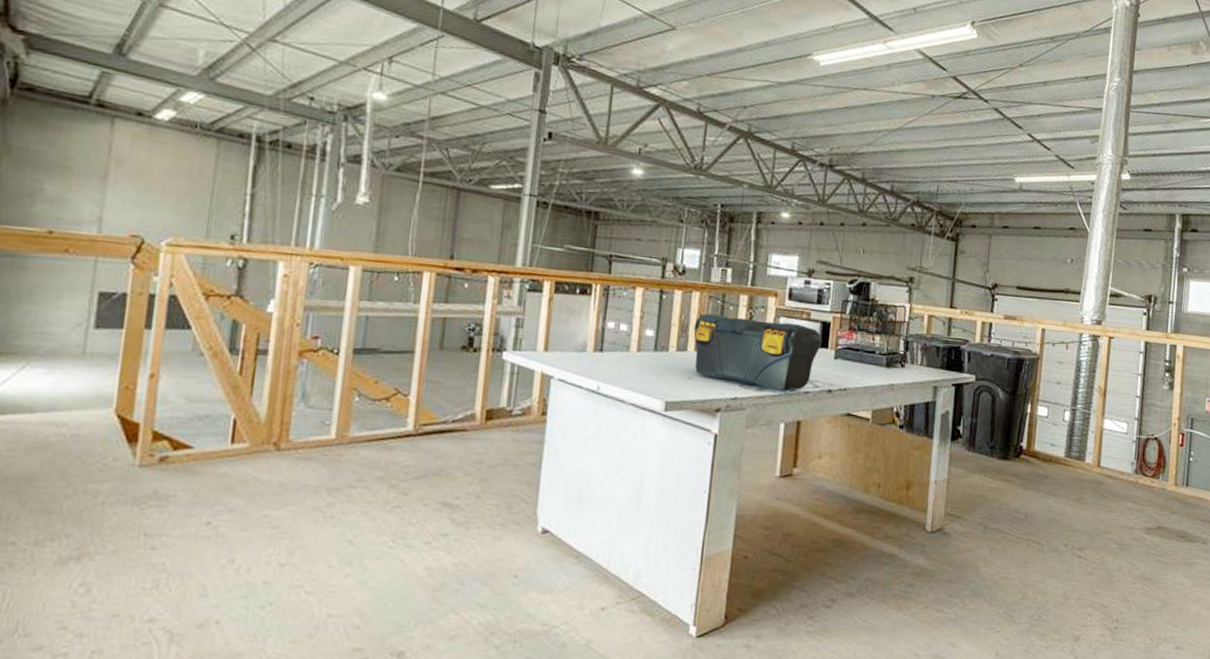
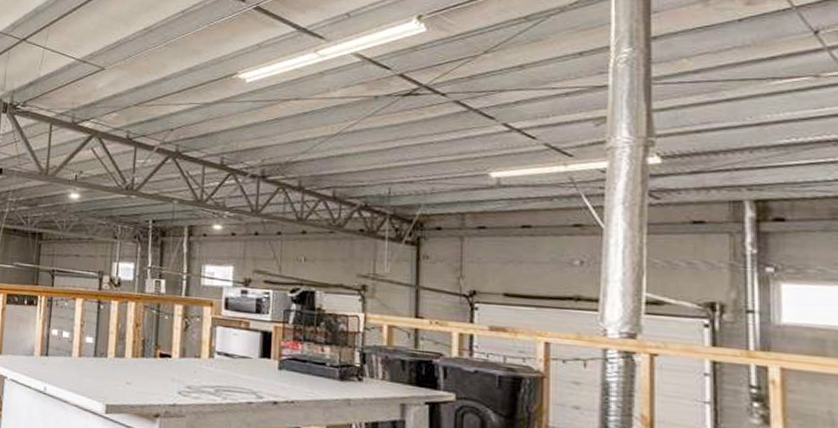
toolbox: present [693,313,822,391] -> none [130,322,264,401]

